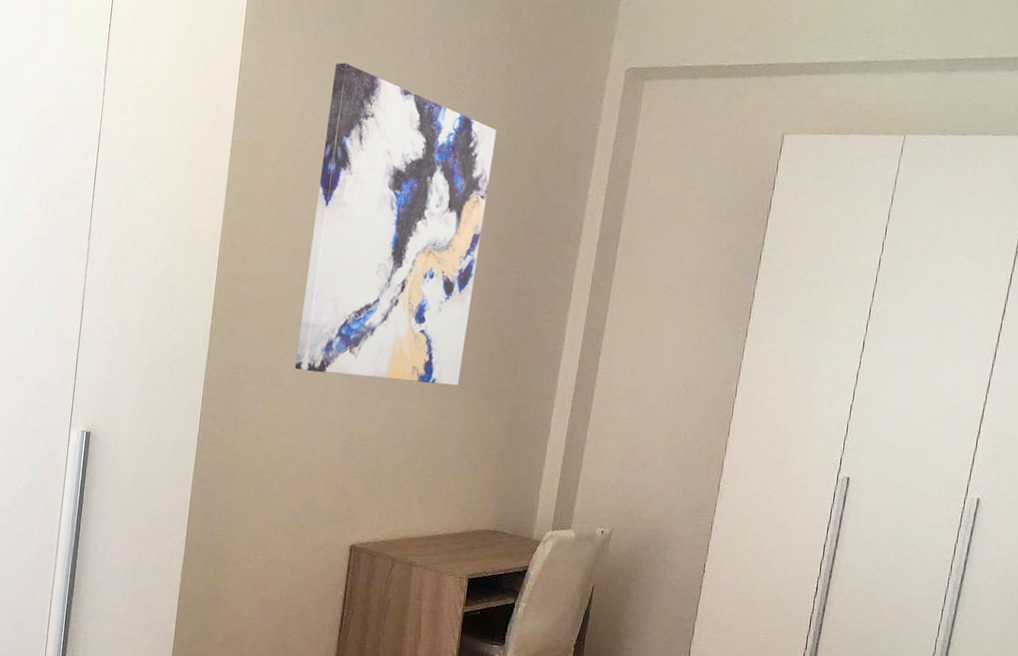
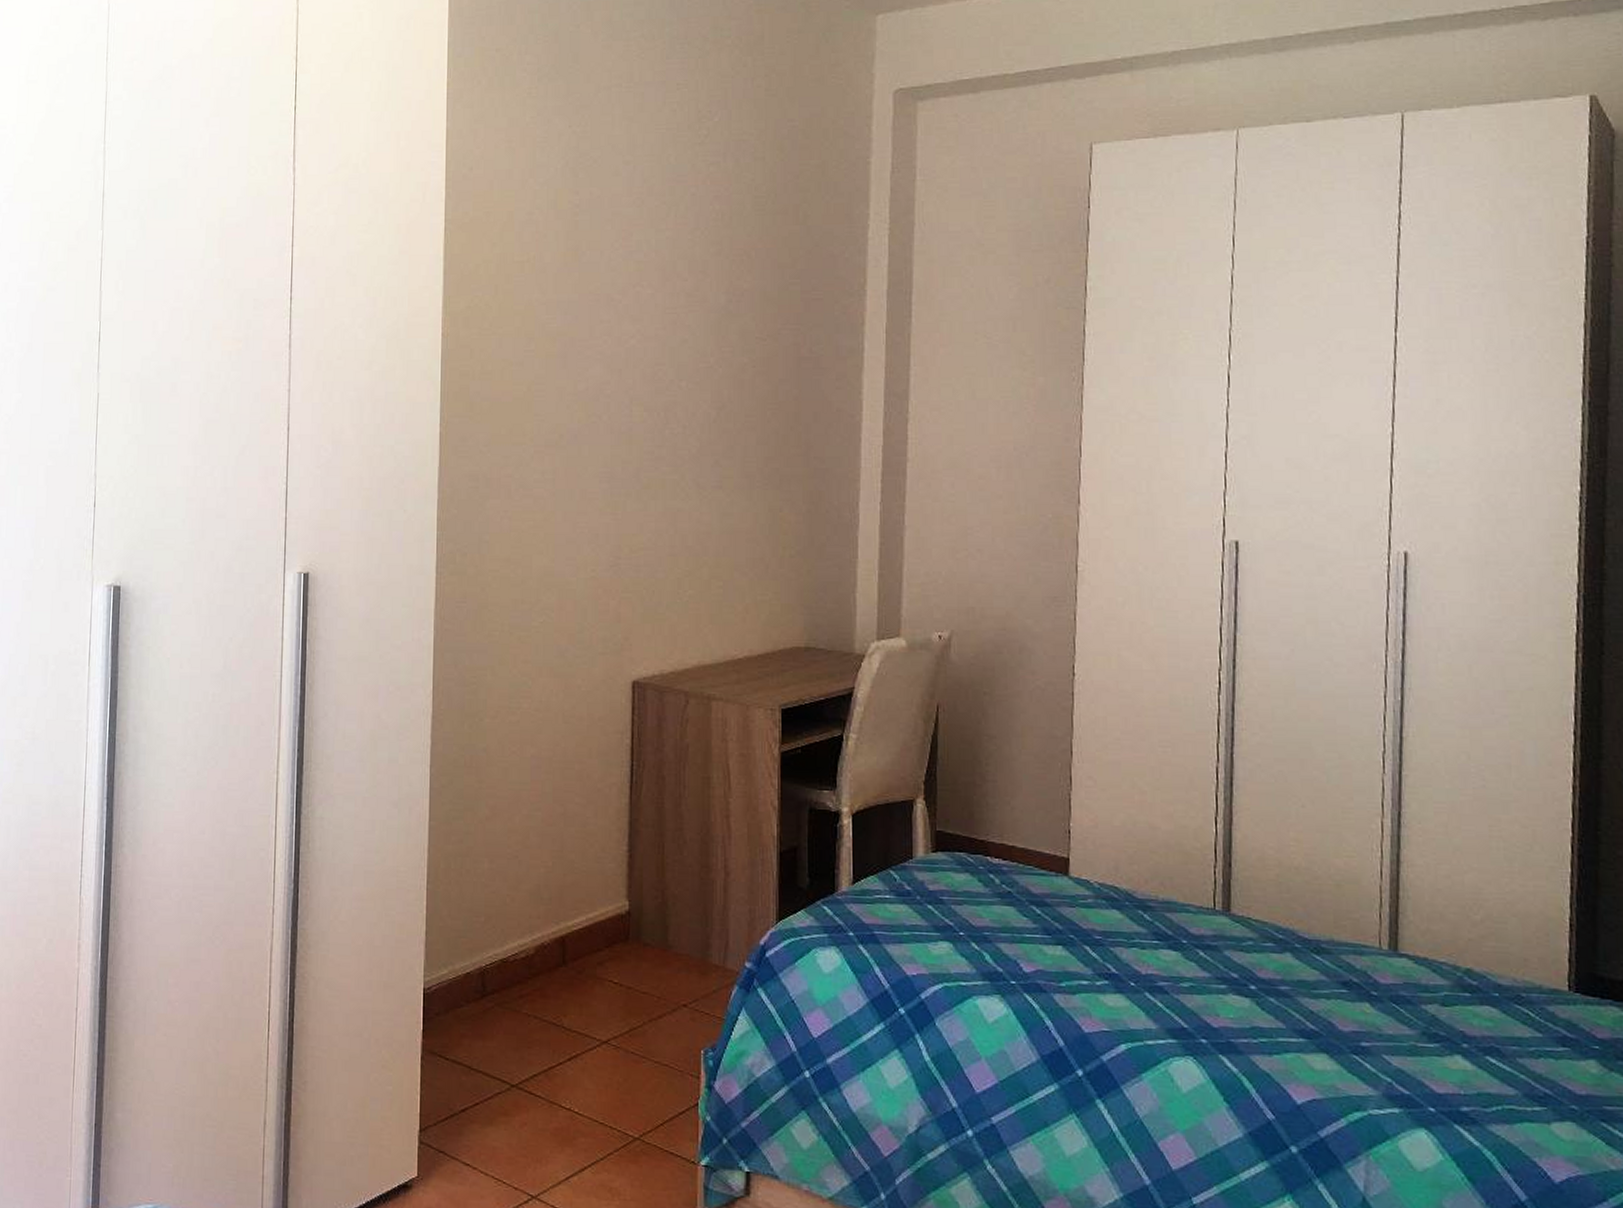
wall art: present [294,62,497,386] -> none [543,119,751,477]

